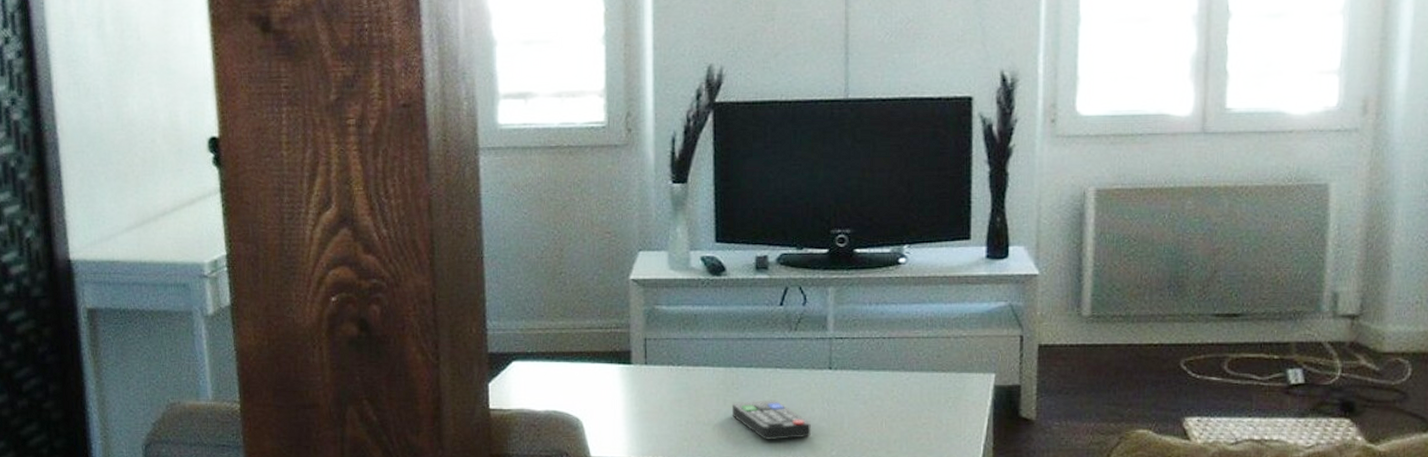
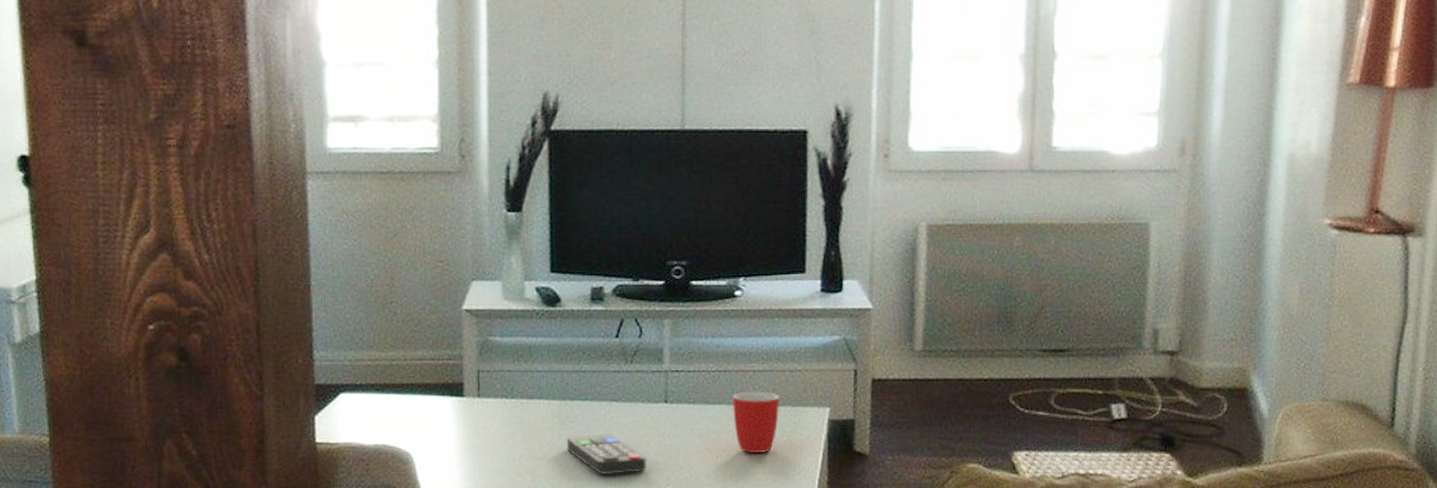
mug: none [896,358,944,419] -> present [732,391,779,453]

